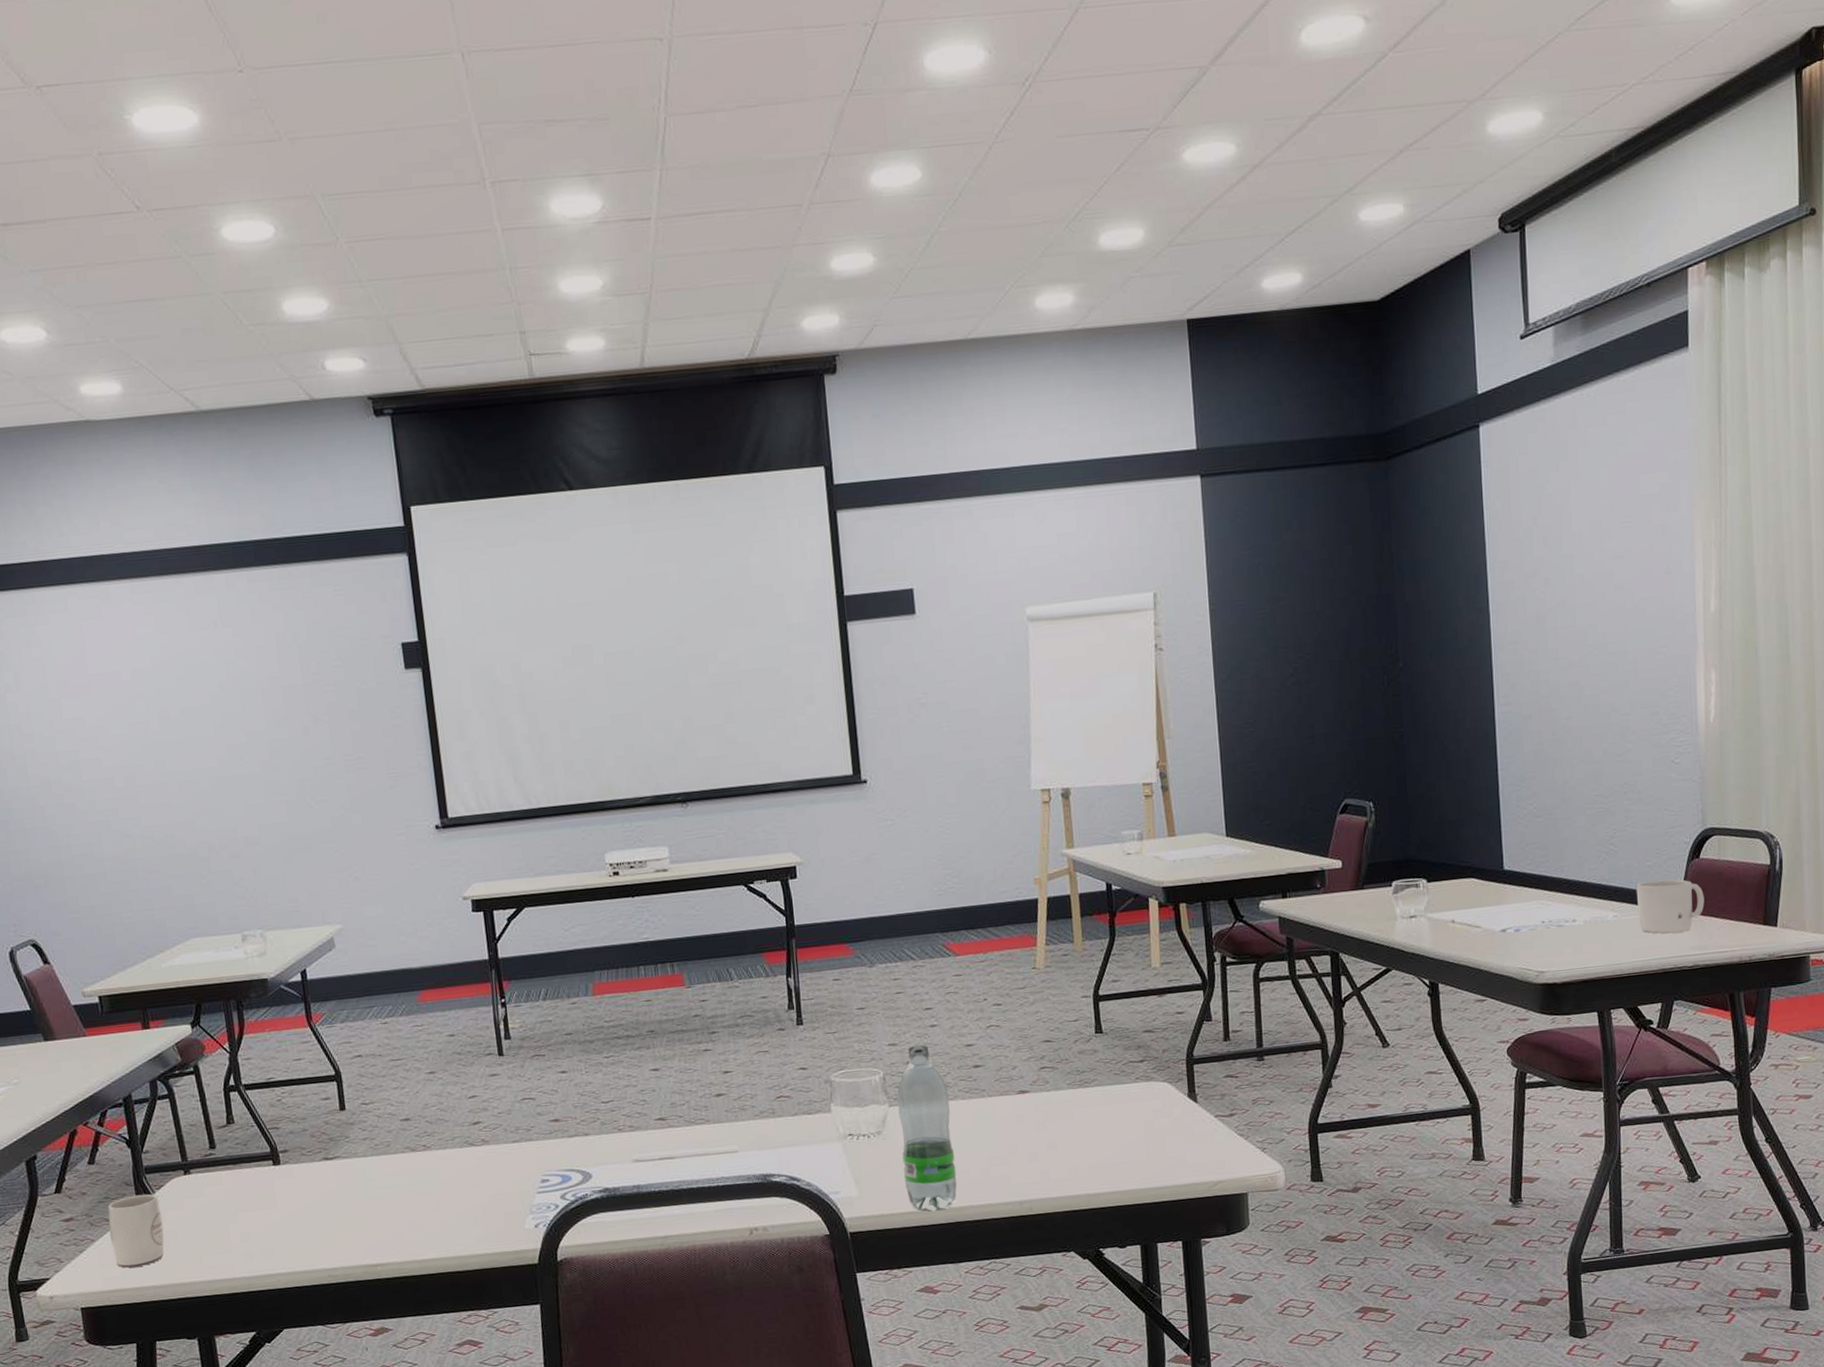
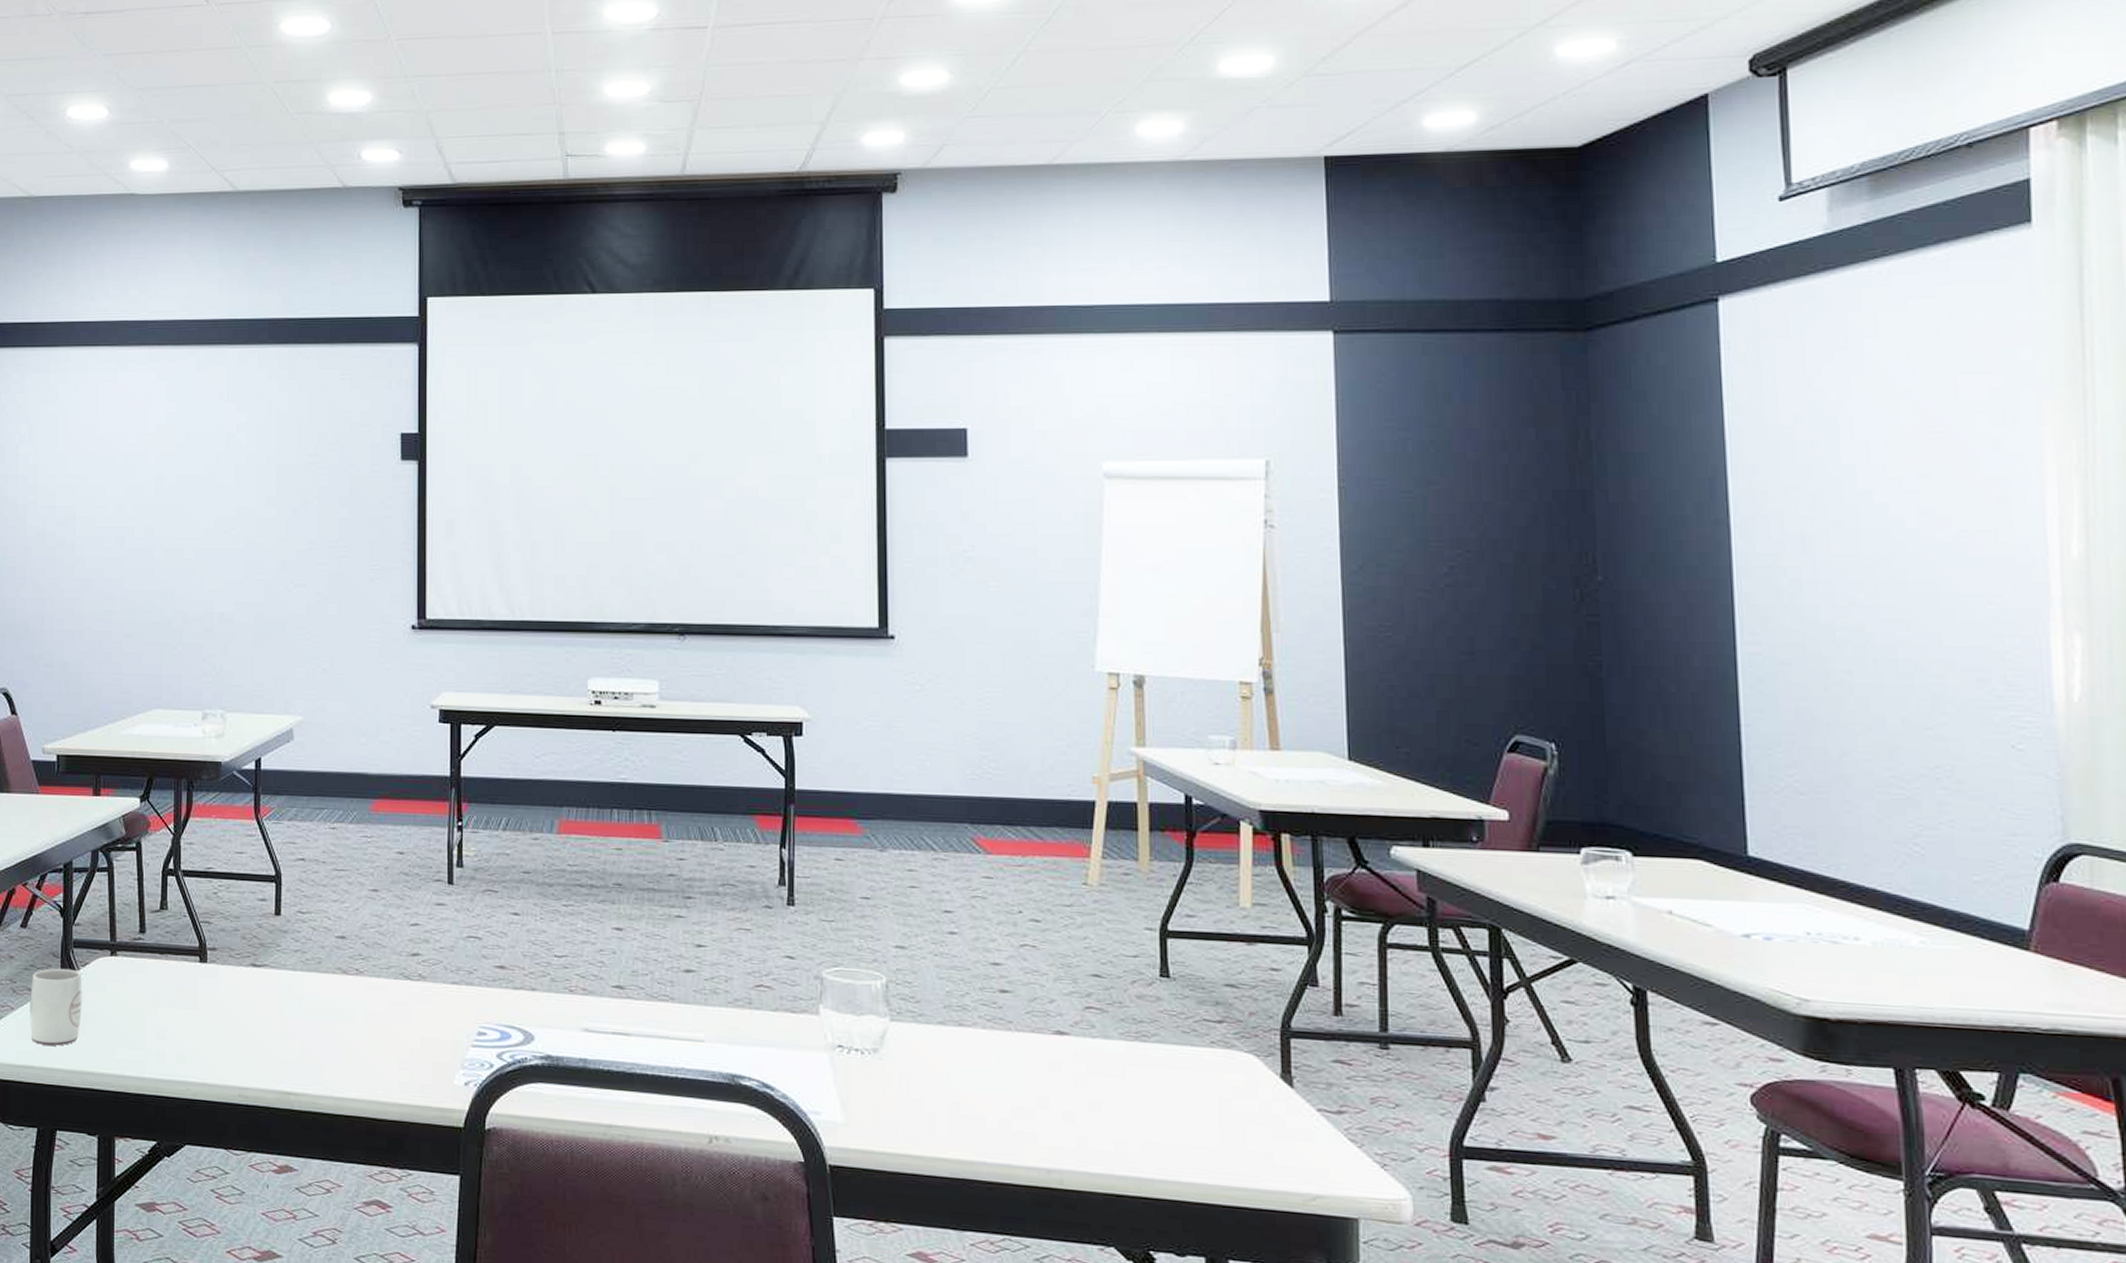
bottle: present [897,1045,957,1212] -> none [901,953,968,1161]
mug: present [1636,879,1704,934] -> none [1955,901,2068,980]

